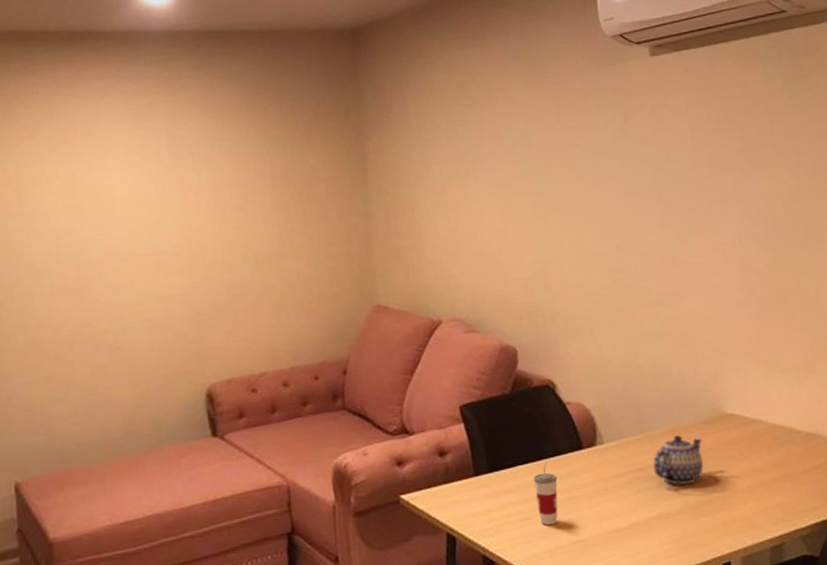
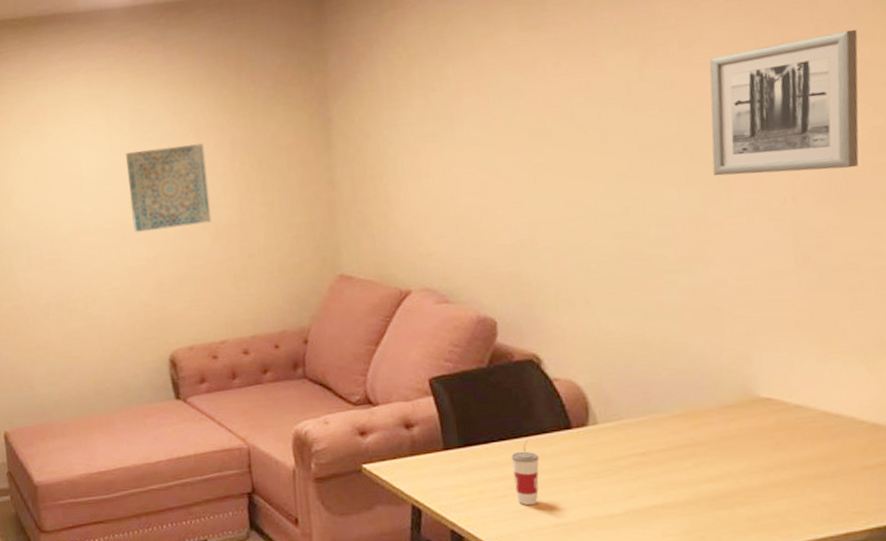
wall art: none [163,171,252,261] -> present [126,143,212,233]
teapot: present [653,435,703,485] -> none [658,419,725,474]
wall art: none [674,107,783,222] -> present [709,29,859,176]

